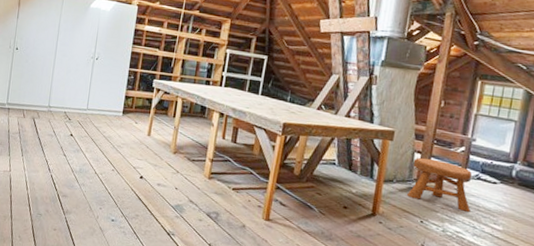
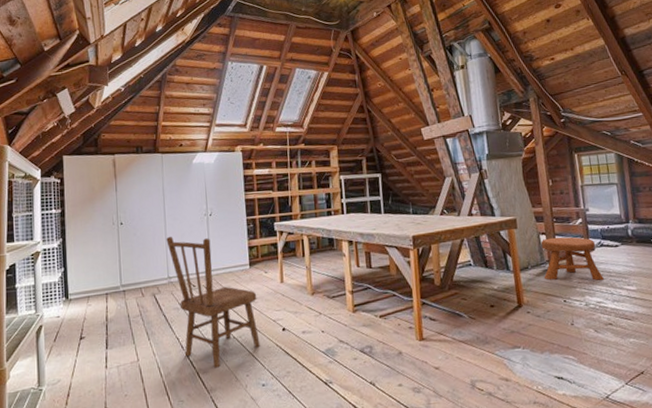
dining chair: none [51,69,124,195] -> present [166,236,260,368]

